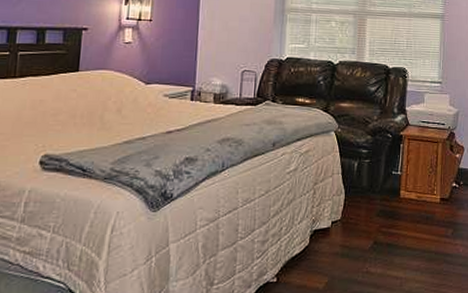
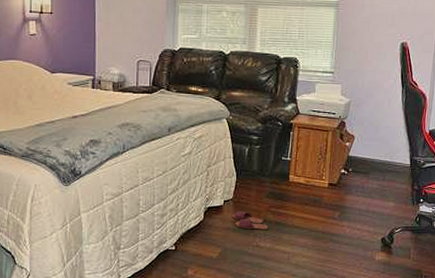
slippers: none [341,233,379,253] -> present [232,211,269,230]

